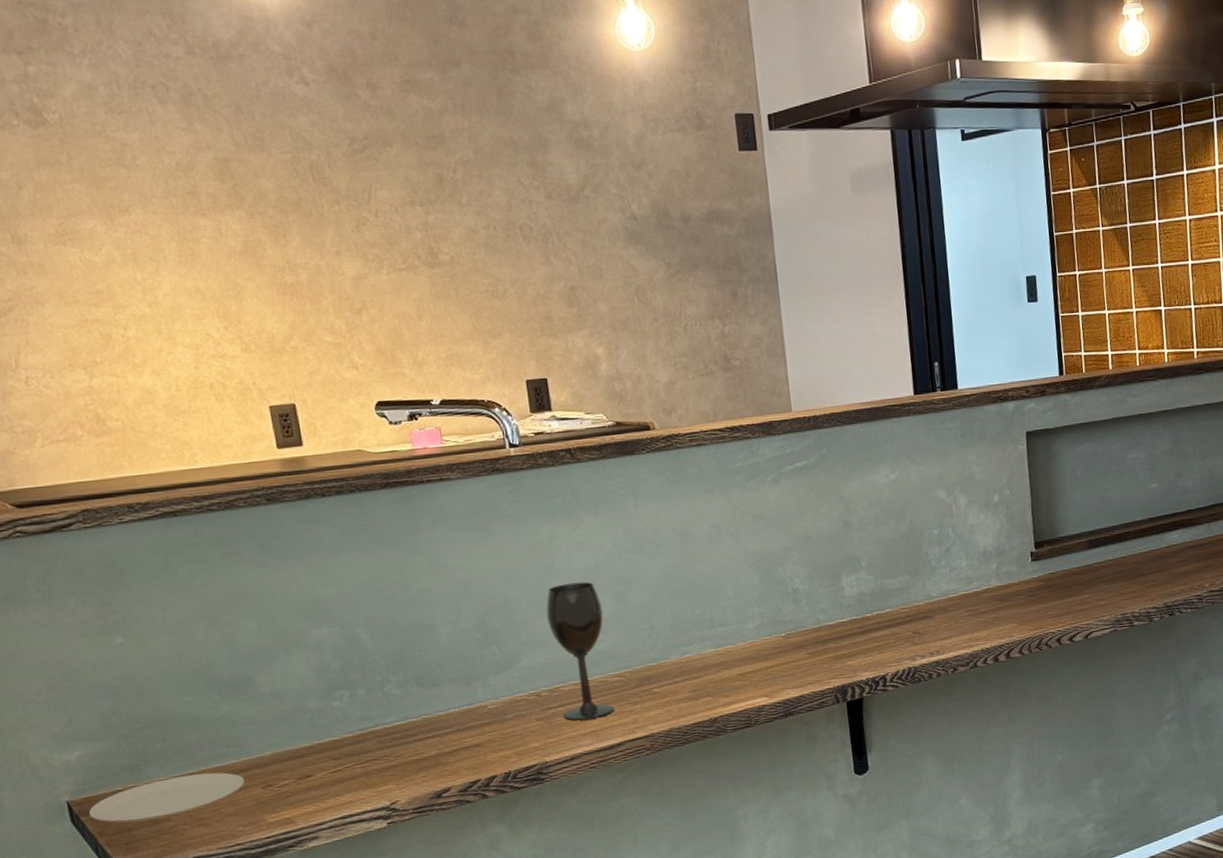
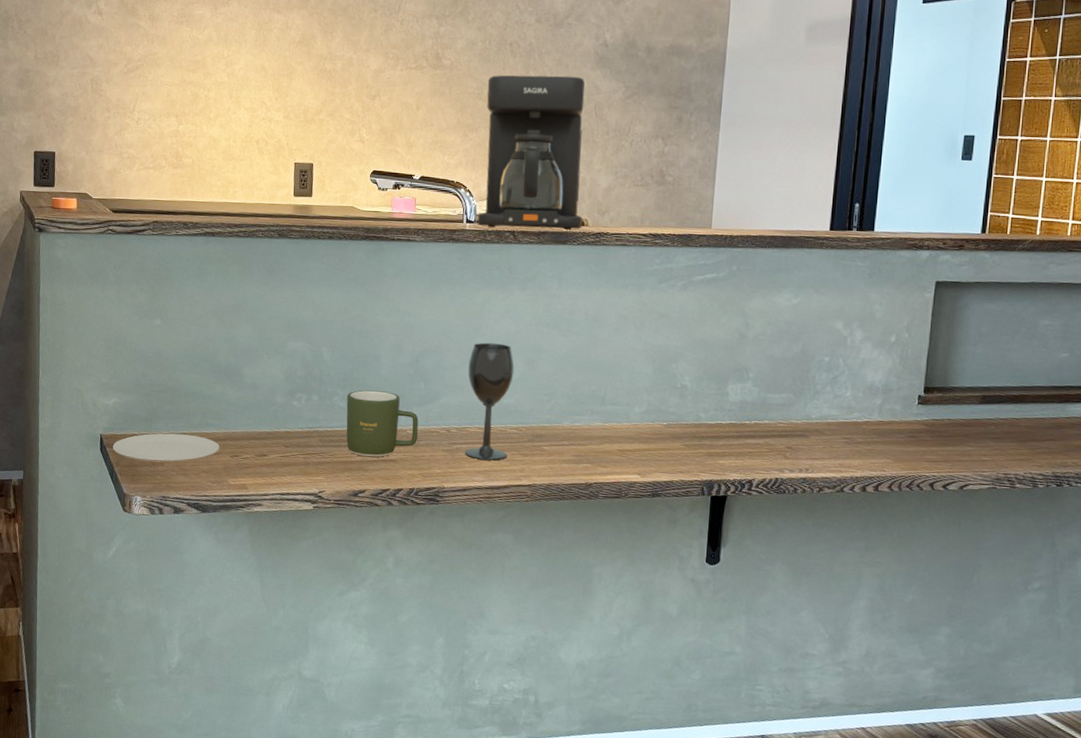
mug: none [402,665,503,749] -> present [346,390,419,458]
coffee maker: none [501,258,649,450] -> present [477,75,585,231]

